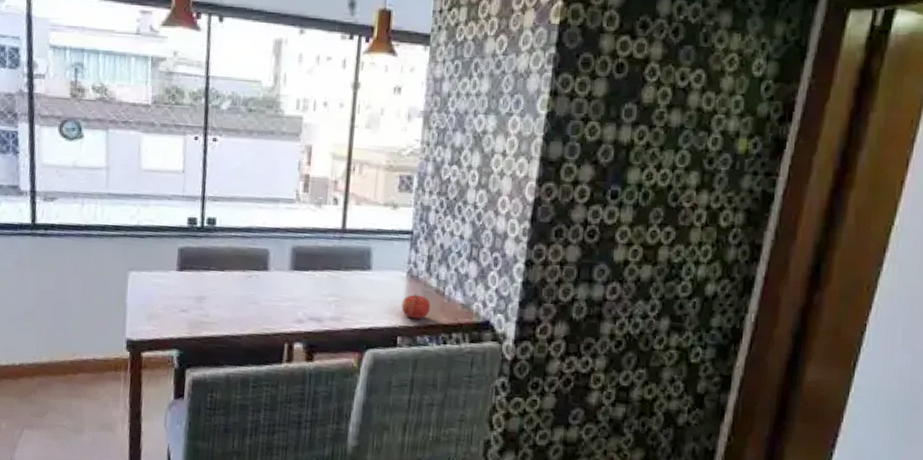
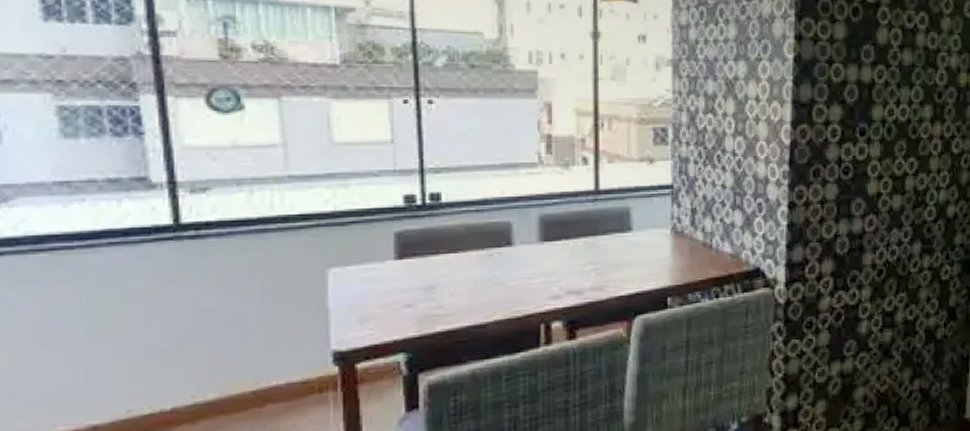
fruit: present [401,293,430,320] -> none [668,250,699,277]

